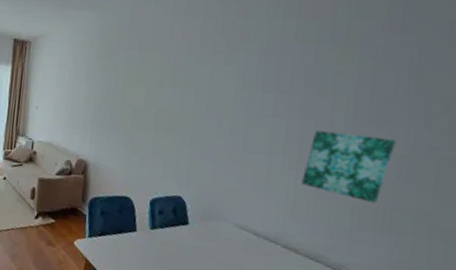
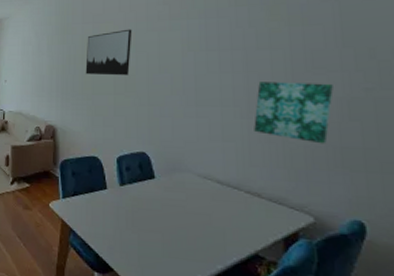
wall art: none [125,59,183,112] -> present [85,29,132,76]

